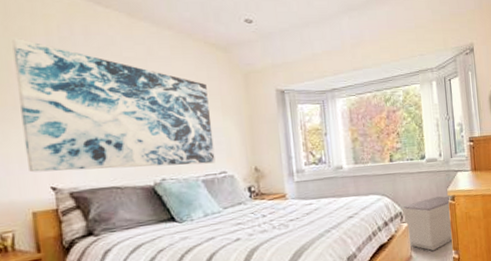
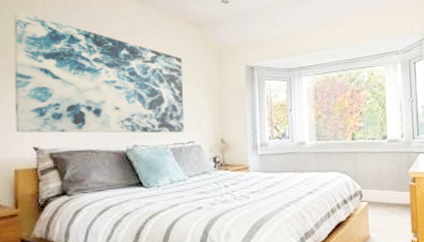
bench: present [402,196,454,251] -> none [362,177,413,233]

